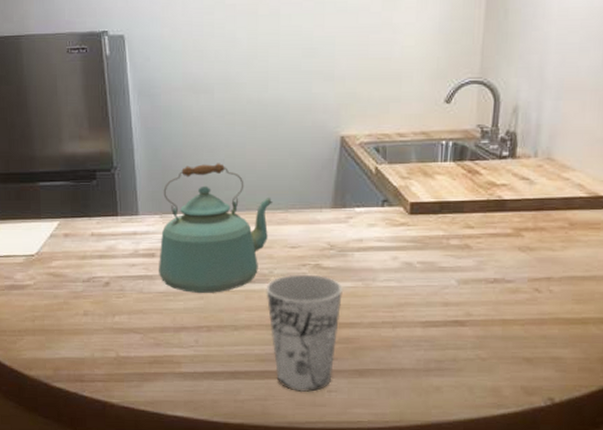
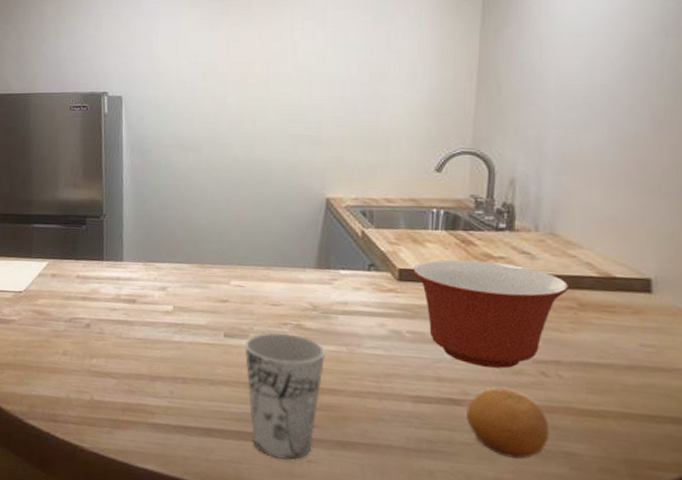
kettle: present [159,163,274,294] -> none [138,217,256,345]
mixing bowl: none [423,190,563,289] -> present [413,259,570,369]
fruit: none [469,306,540,368] -> present [466,387,550,459]

